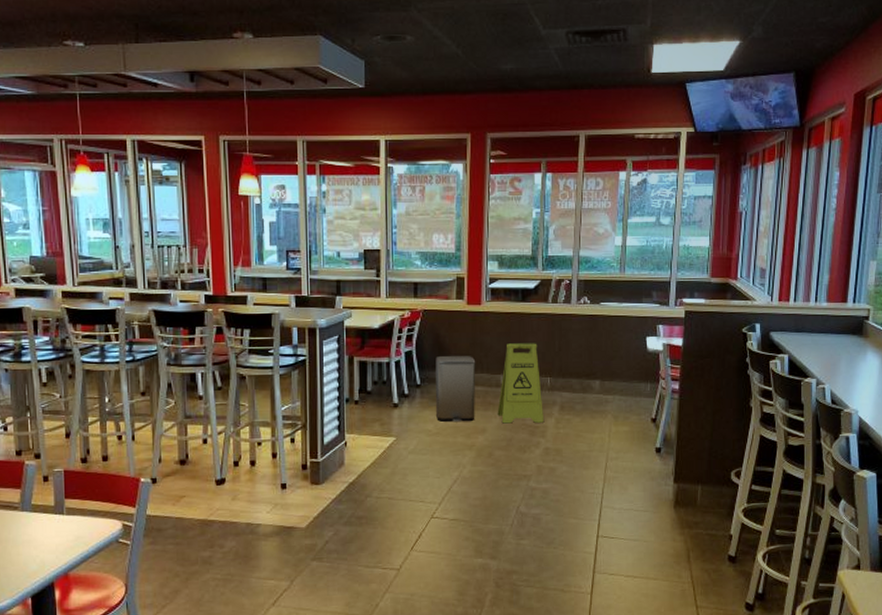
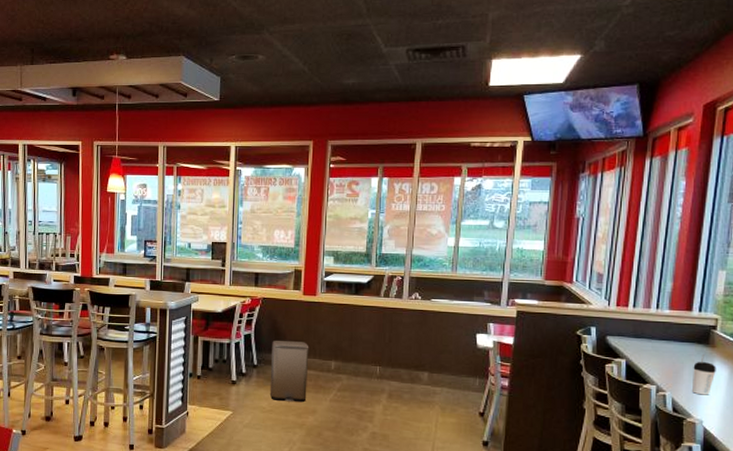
warning sign: present [497,343,545,424] -> none [327,332,373,408]
beverage cup: none [849,345,869,385] -> present [692,354,716,395]

